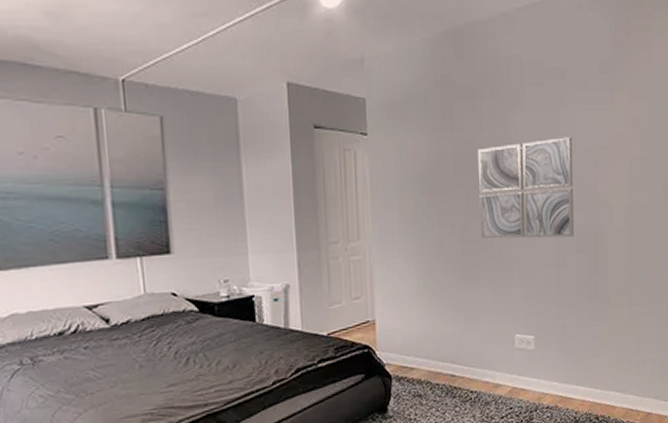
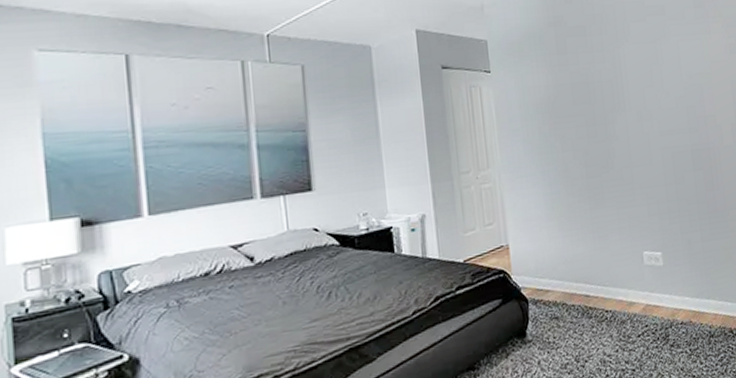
wall art: present [477,137,574,239] -> none [592,65,689,161]

